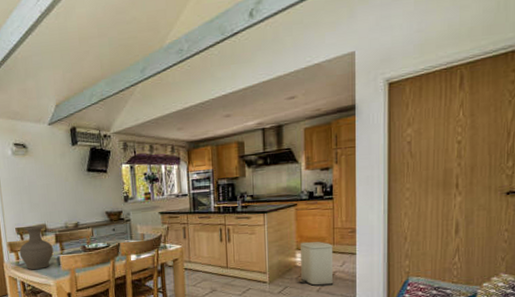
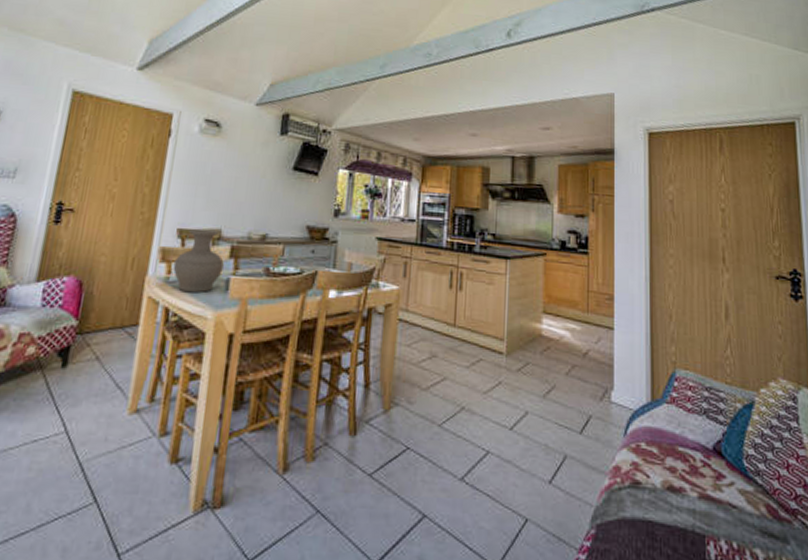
pedal bin: present [297,242,334,287] -> none [541,305,587,369]

